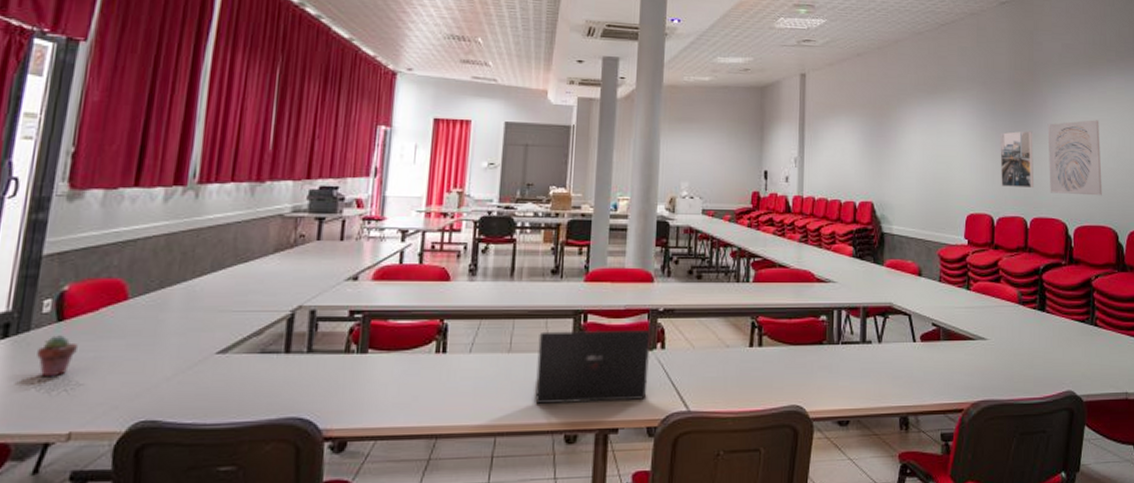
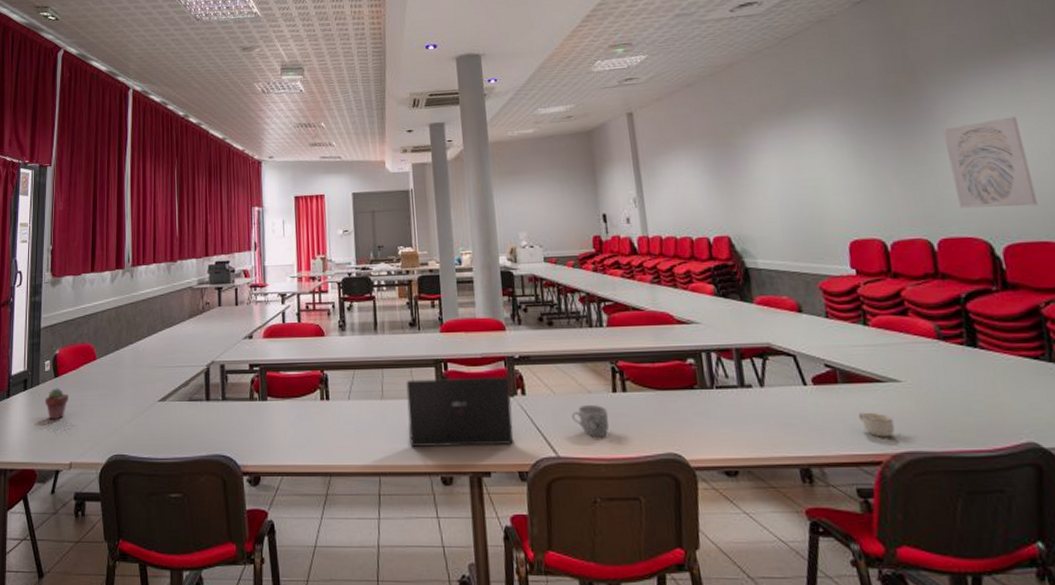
mug: none [707,359,743,391] -> present [571,405,610,437]
cup: none [951,366,977,388] -> present [858,412,895,438]
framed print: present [1000,131,1035,189] -> none [878,140,937,206]

